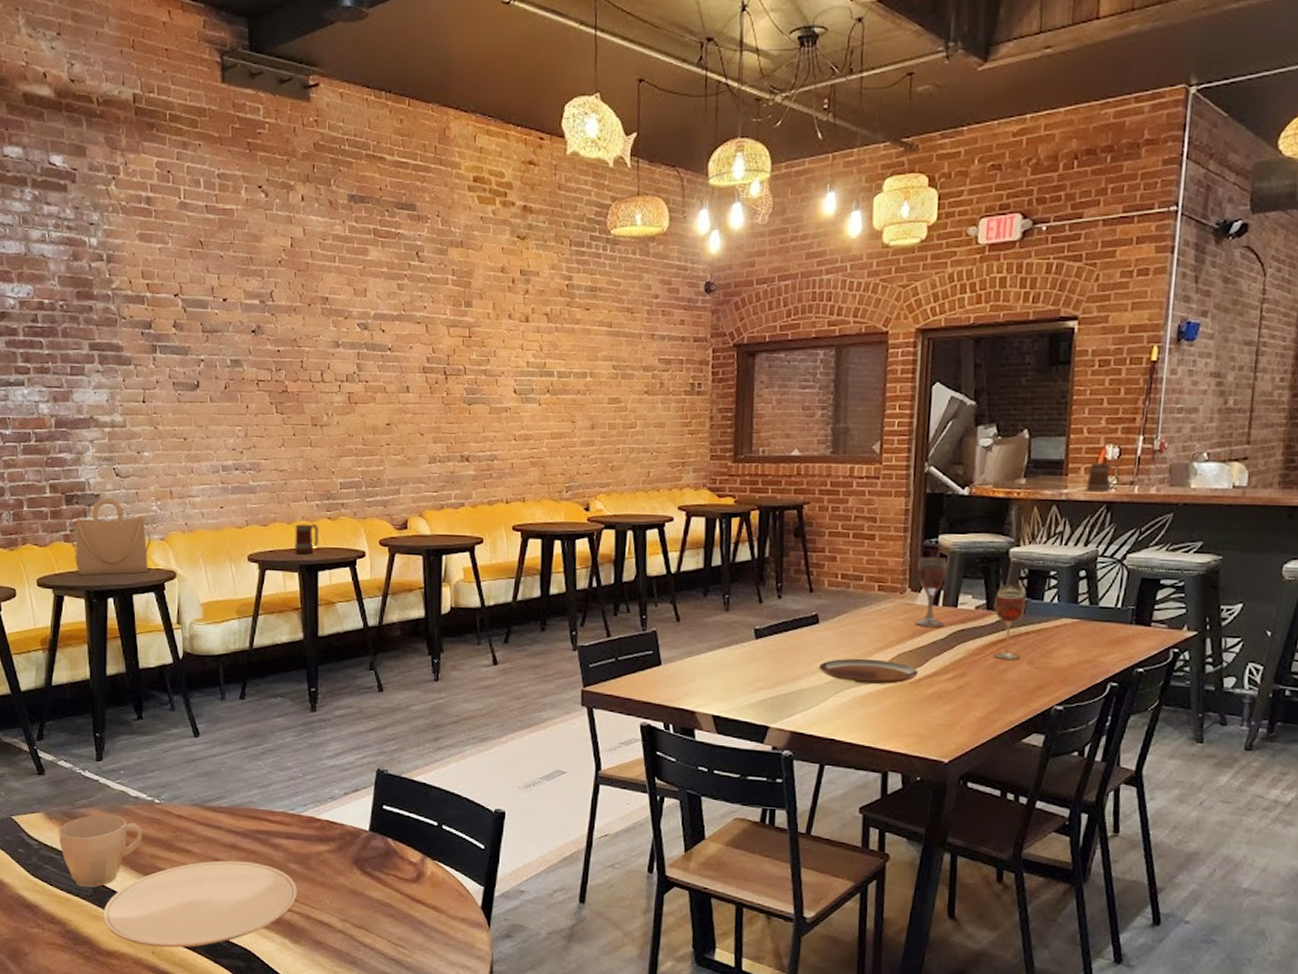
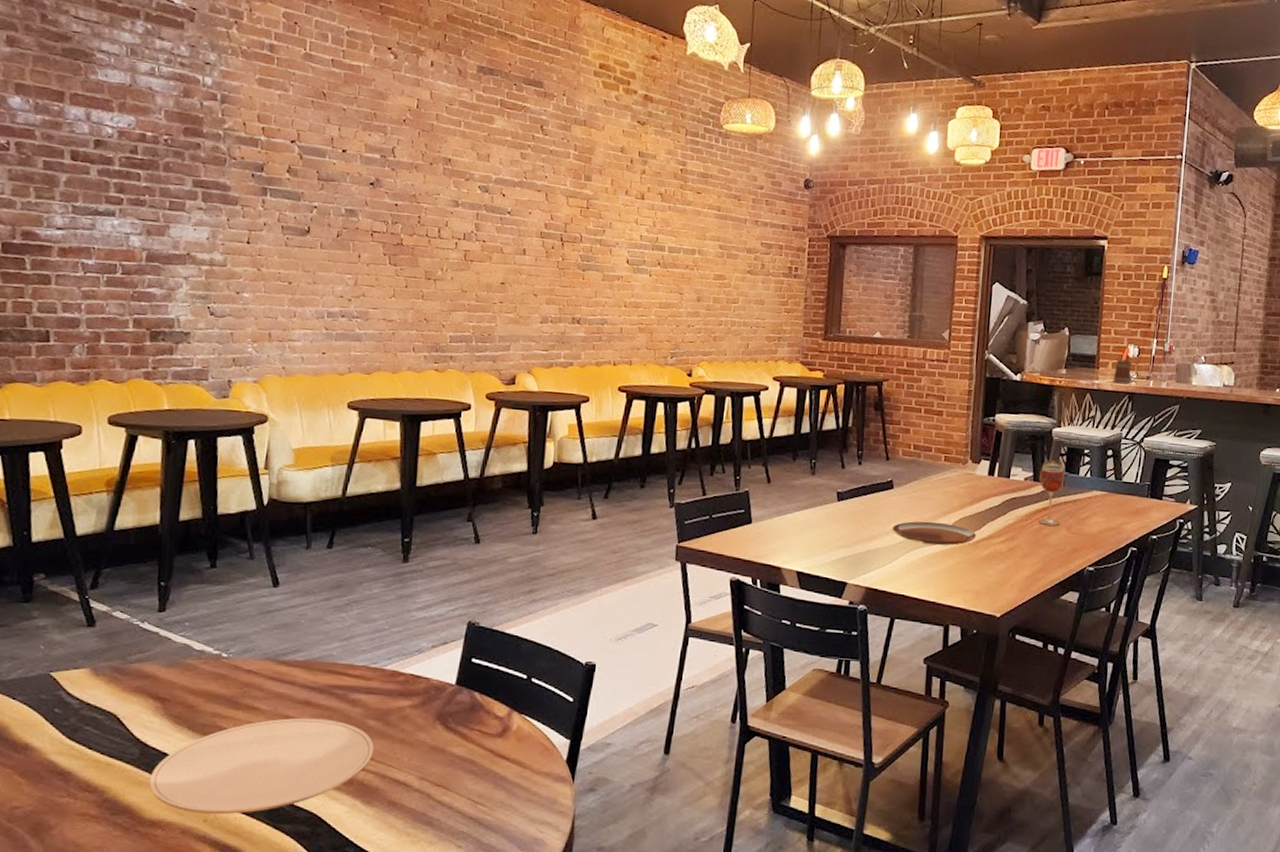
cup: present [57,814,143,888] -> none [104,669,205,750]
handbag: present [71,497,151,576] -> none [152,336,244,416]
beer mug: present [295,524,318,555] -> none [398,374,425,405]
cup: present [915,557,948,627] -> none [975,432,1003,495]

